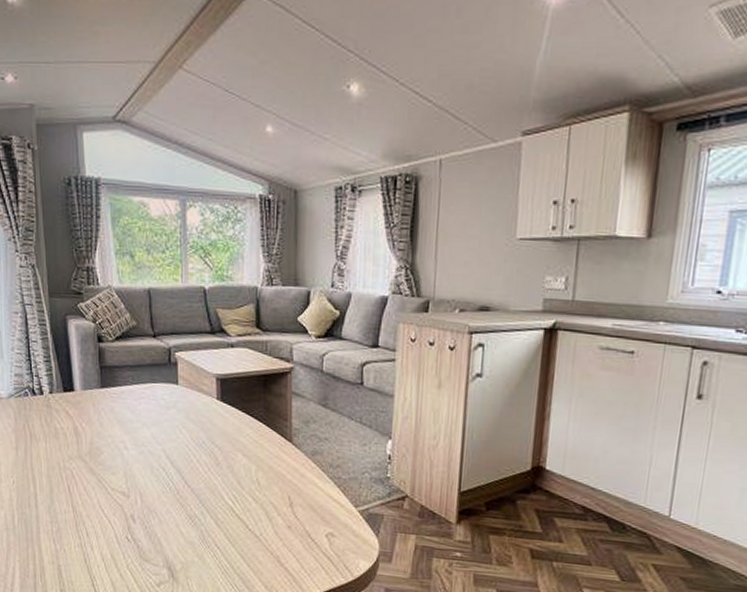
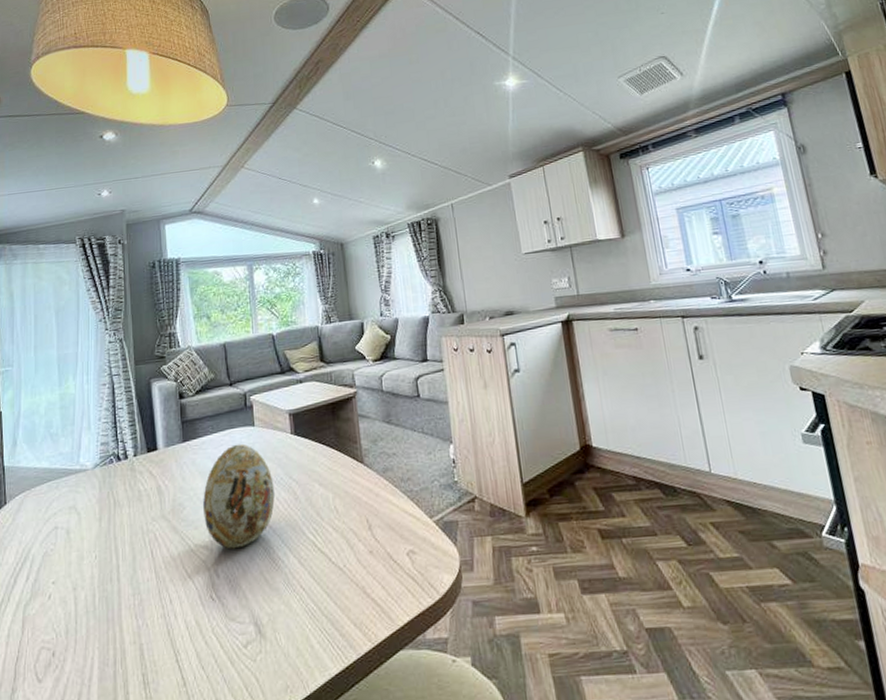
decorative egg: none [121,399,195,500] -> present [203,443,275,549]

